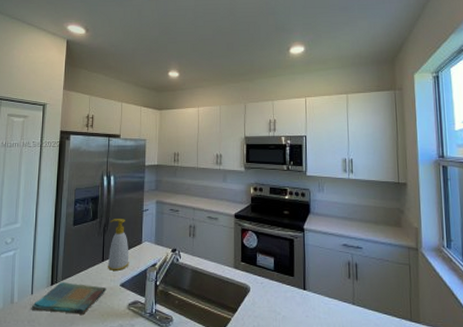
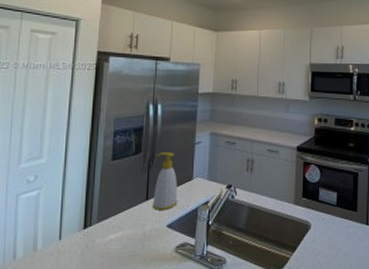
dish towel: present [31,282,107,314] -> none [58,225,151,261]

